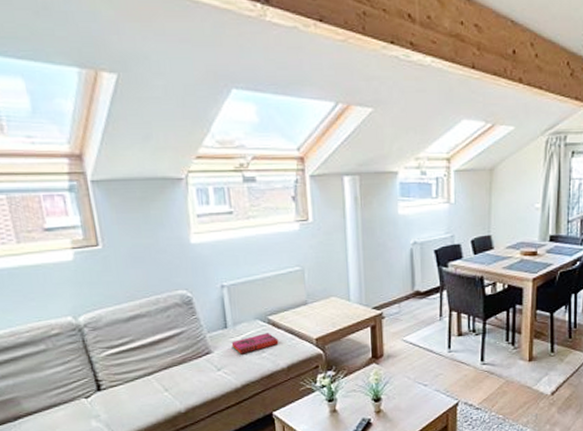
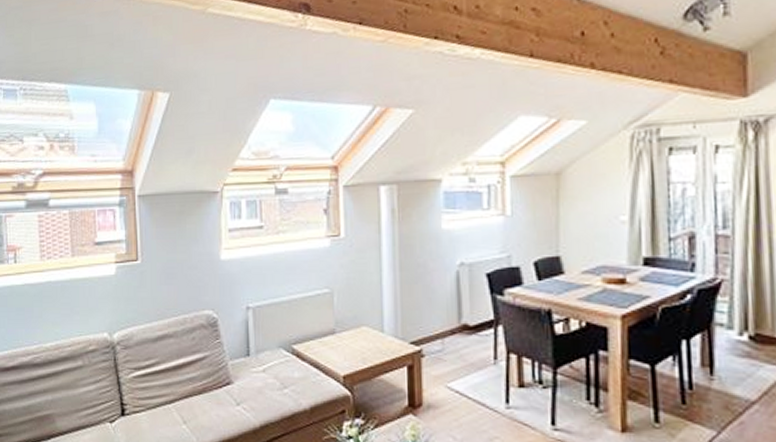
hardback book: present [231,333,279,355] -> none [253,365,302,388]

